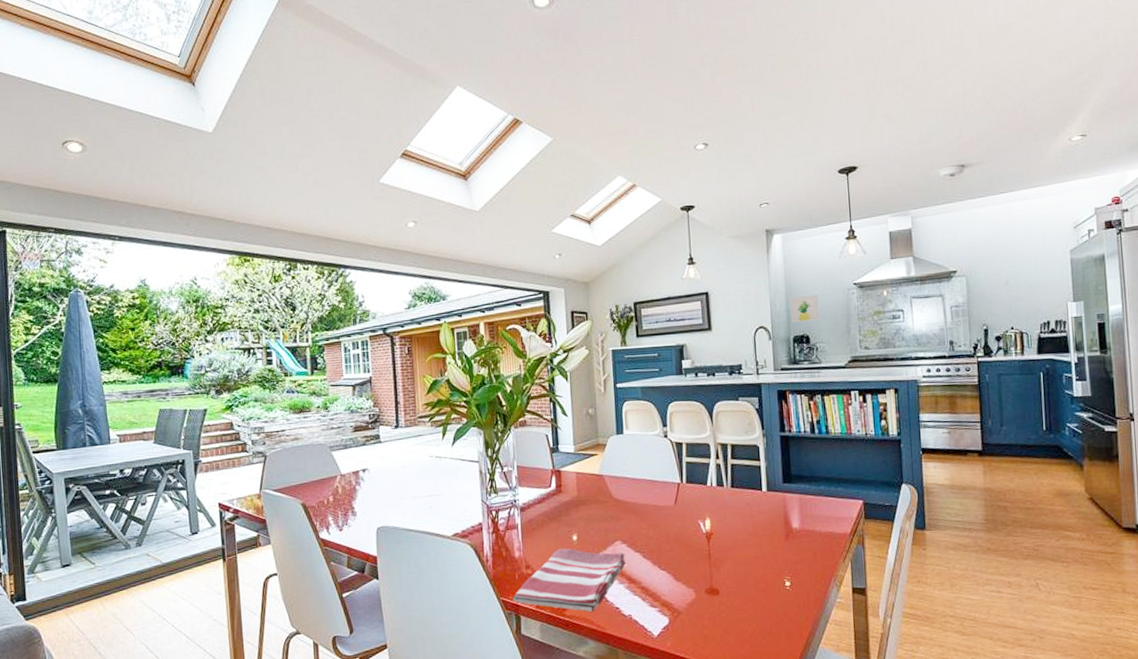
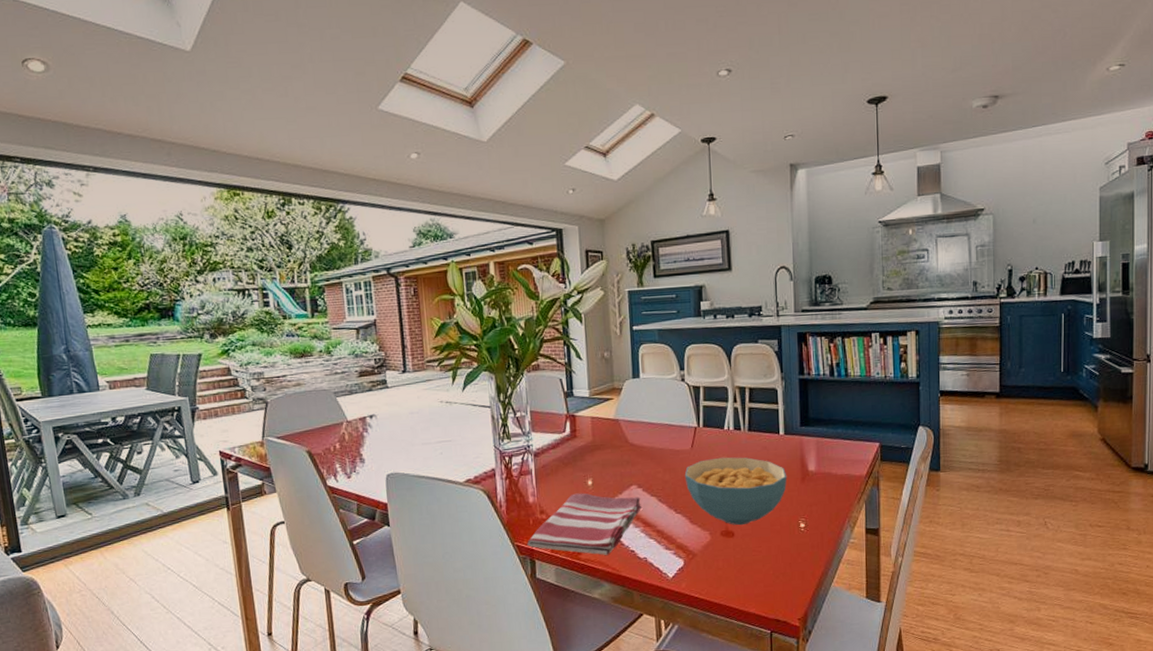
cereal bowl: none [668,513,771,583] -> present [684,457,787,526]
wall art: present [790,294,819,323] -> none [813,233,842,263]

